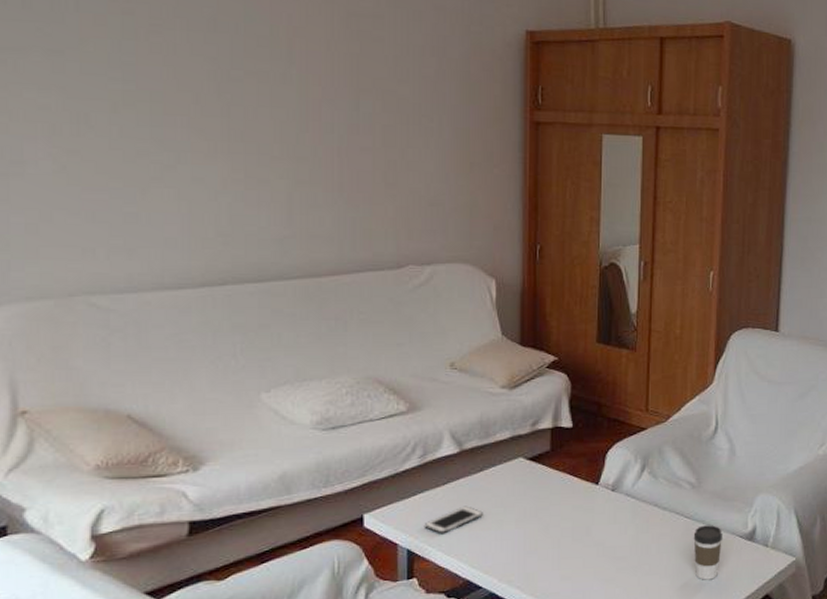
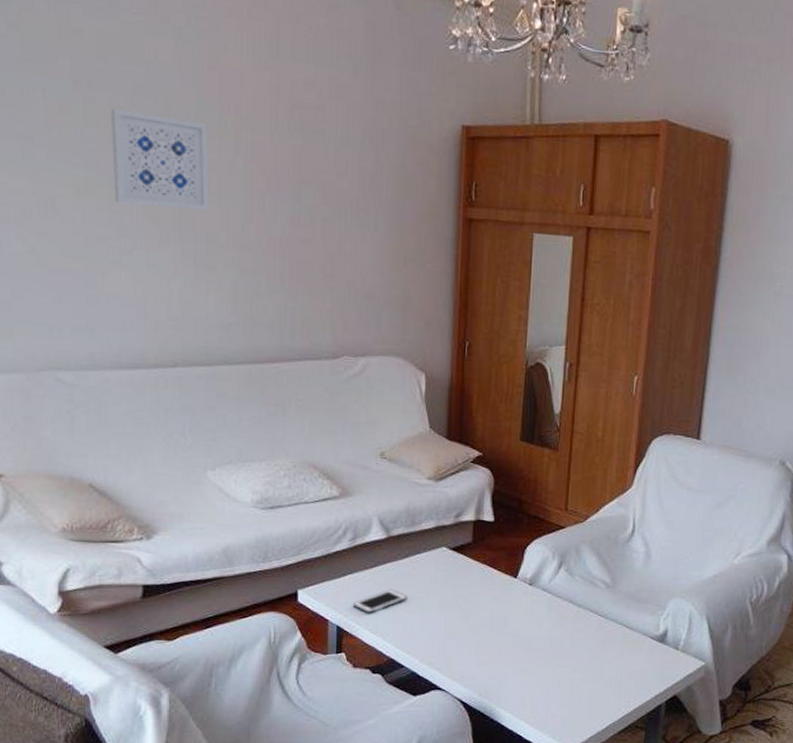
wall art: none [152,20,260,122] -> present [111,108,209,211]
coffee cup: present [693,525,722,580] -> none [606,624,634,677]

